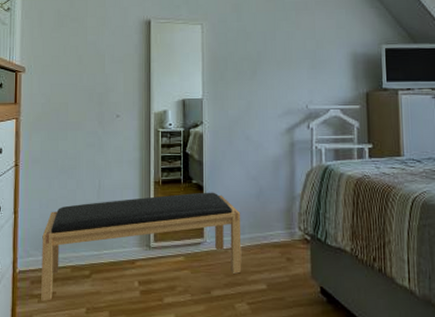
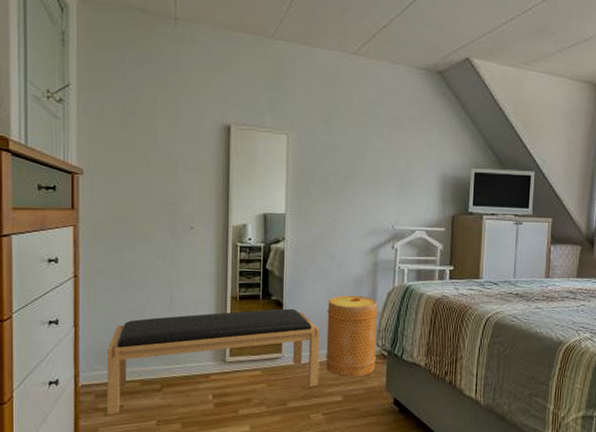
basket: none [247,177,299,263] -> present [325,295,378,377]

